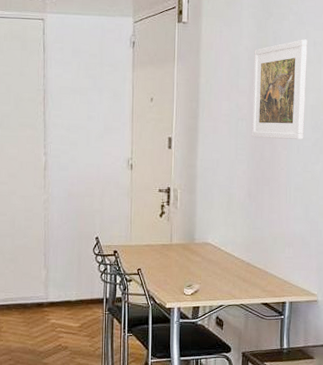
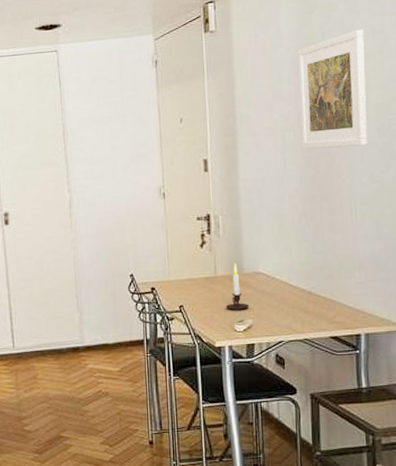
candle: none [178,233,198,276] -> present [226,263,250,310]

